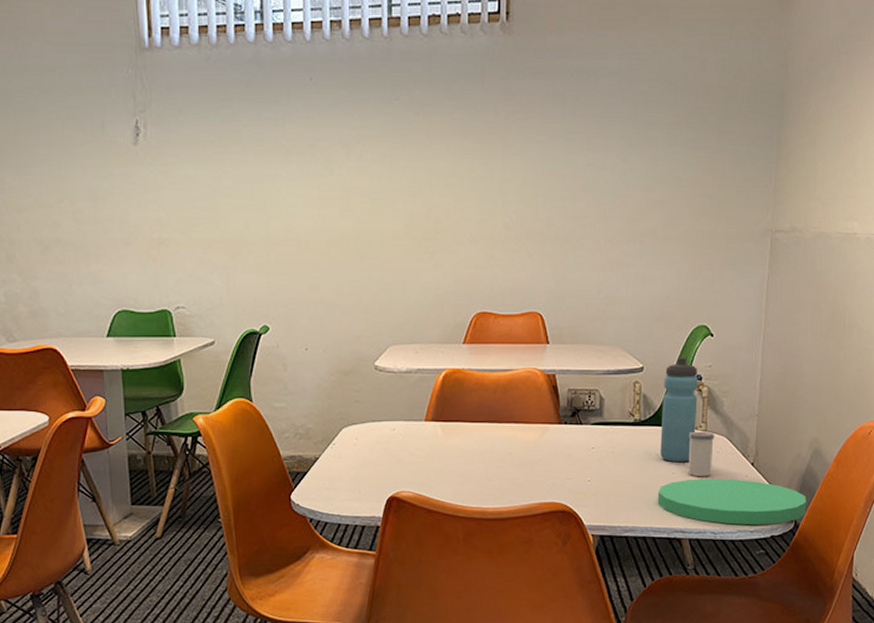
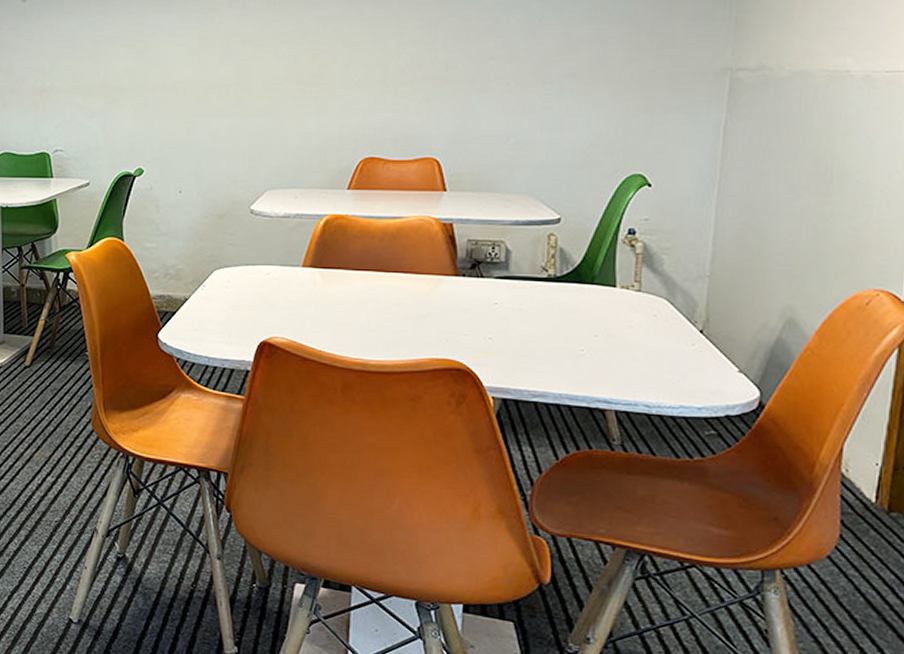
plate: present [657,478,807,525] -> none [575,343,777,402]
water bottle: present [660,357,698,463] -> none [580,208,630,325]
salt shaker: present [688,431,715,477] -> none [615,291,652,343]

